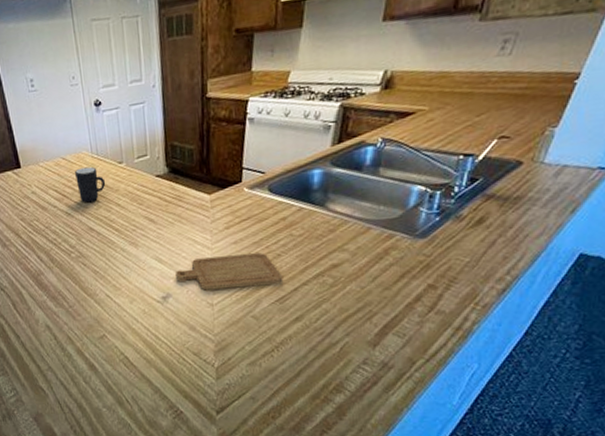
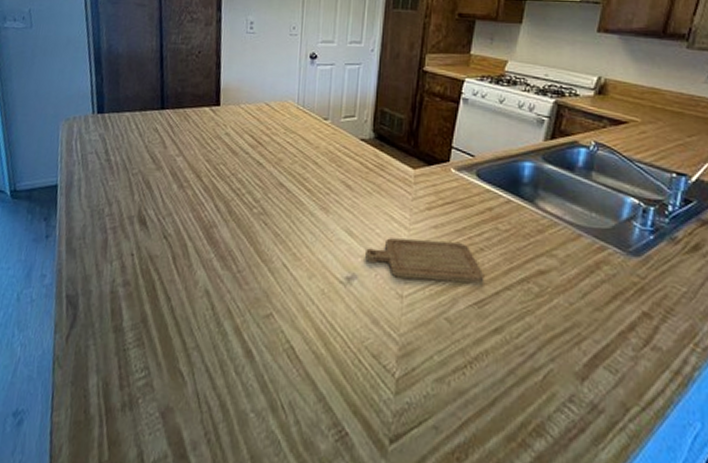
mug: present [75,166,106,203] -> none [275,117,307,155]

